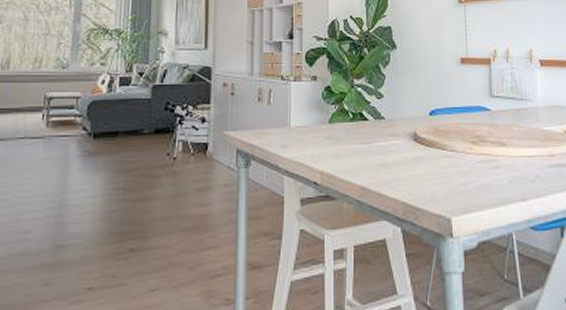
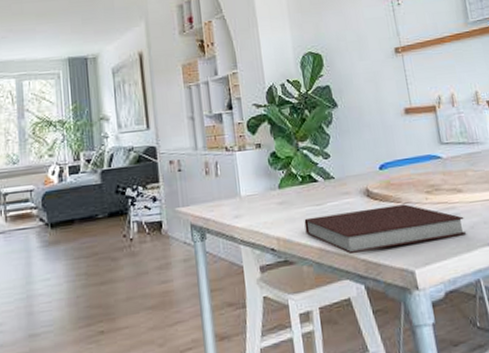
notebook: none [350,152,506,196] -> present [304,204,467,255]

